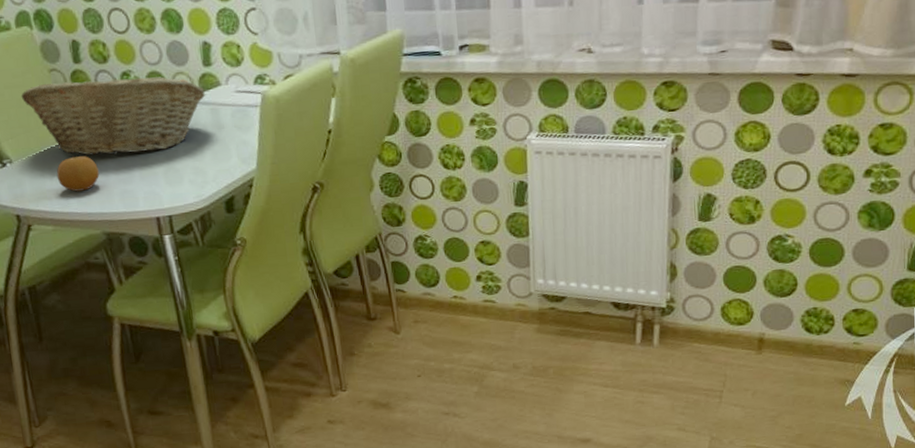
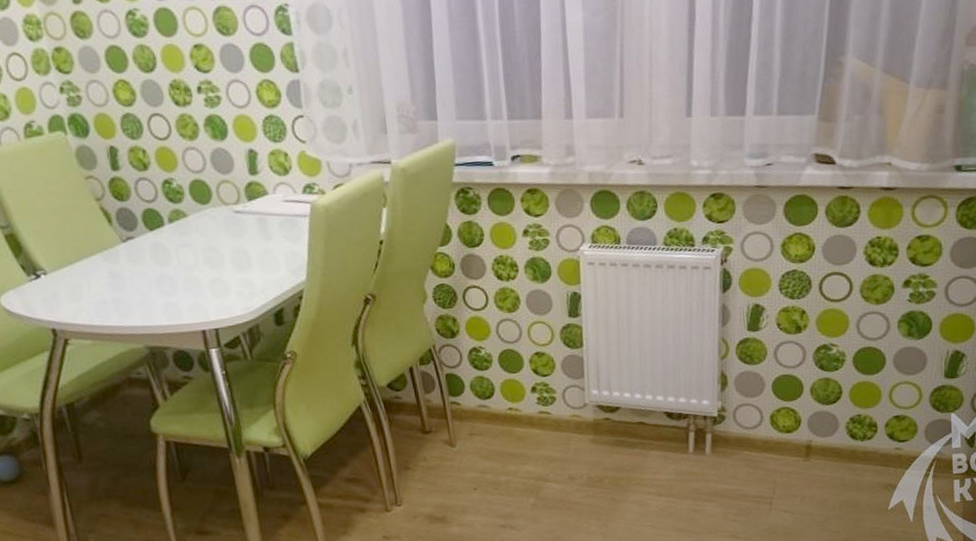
fruit basket: present [21,76,206,156] -> none [55,185,253,267]
fruit: present [56,156,100,192] -> none [95,267,141,304]

